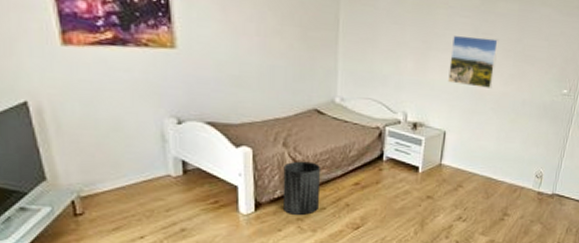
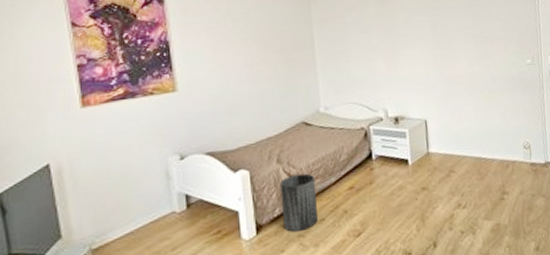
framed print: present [448,35,500,88] -> none [415,28,460,75]

